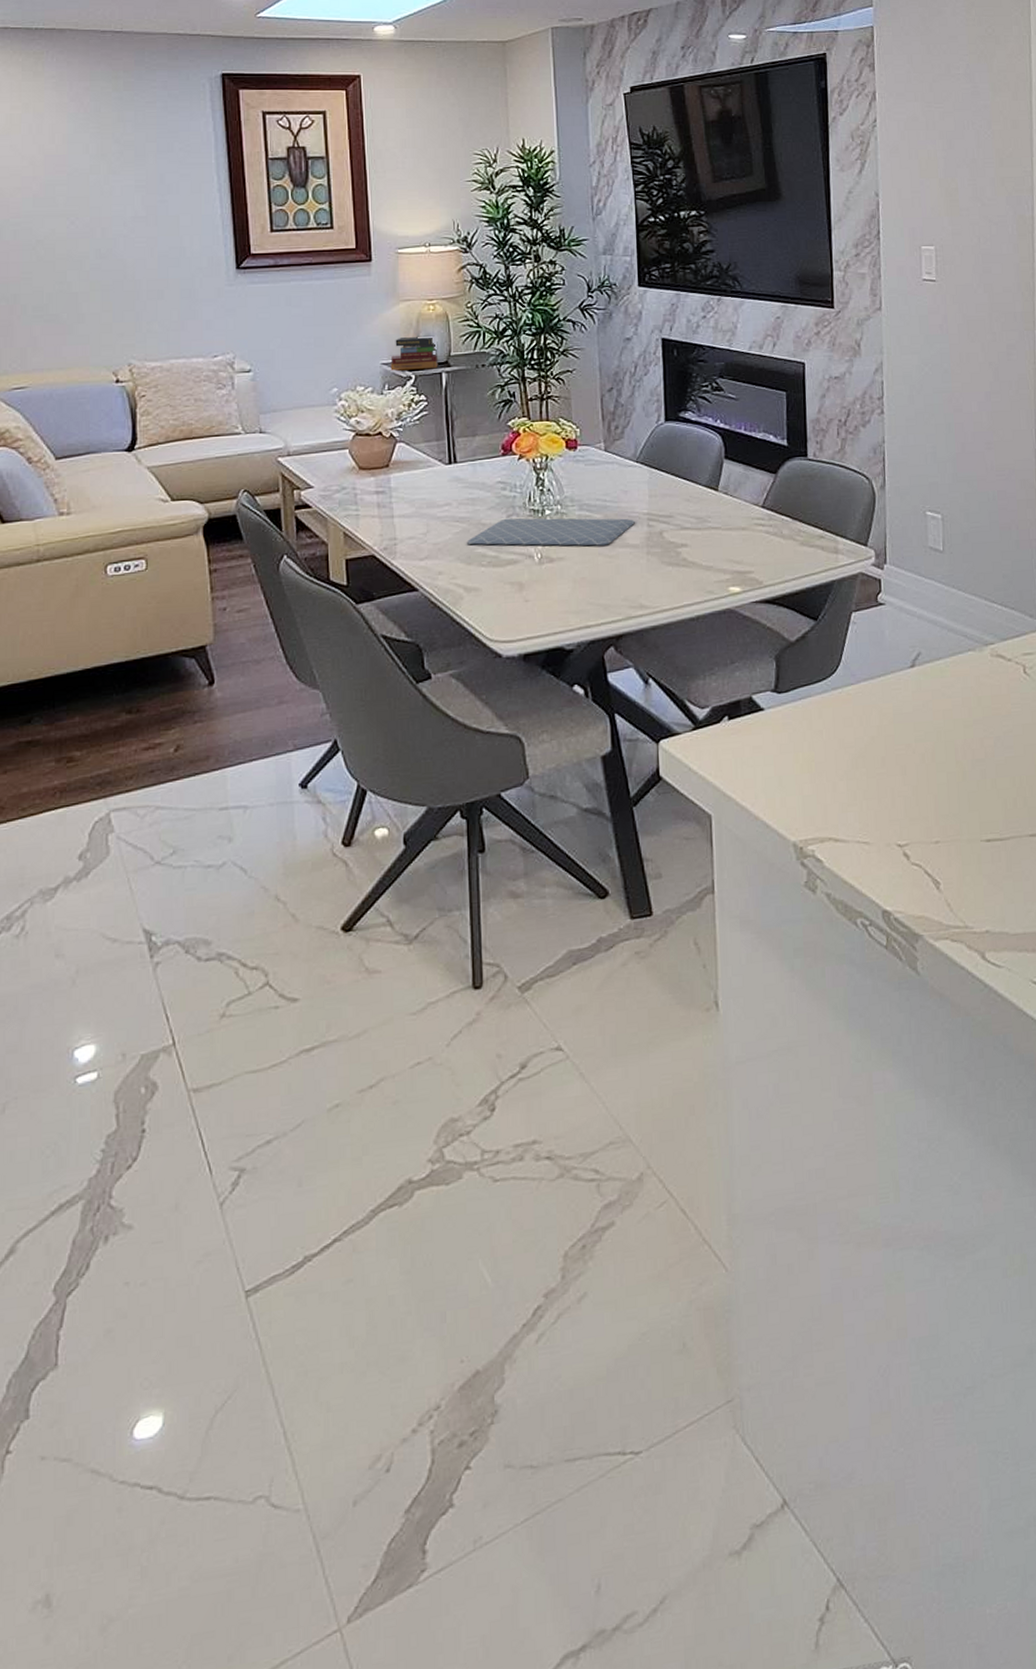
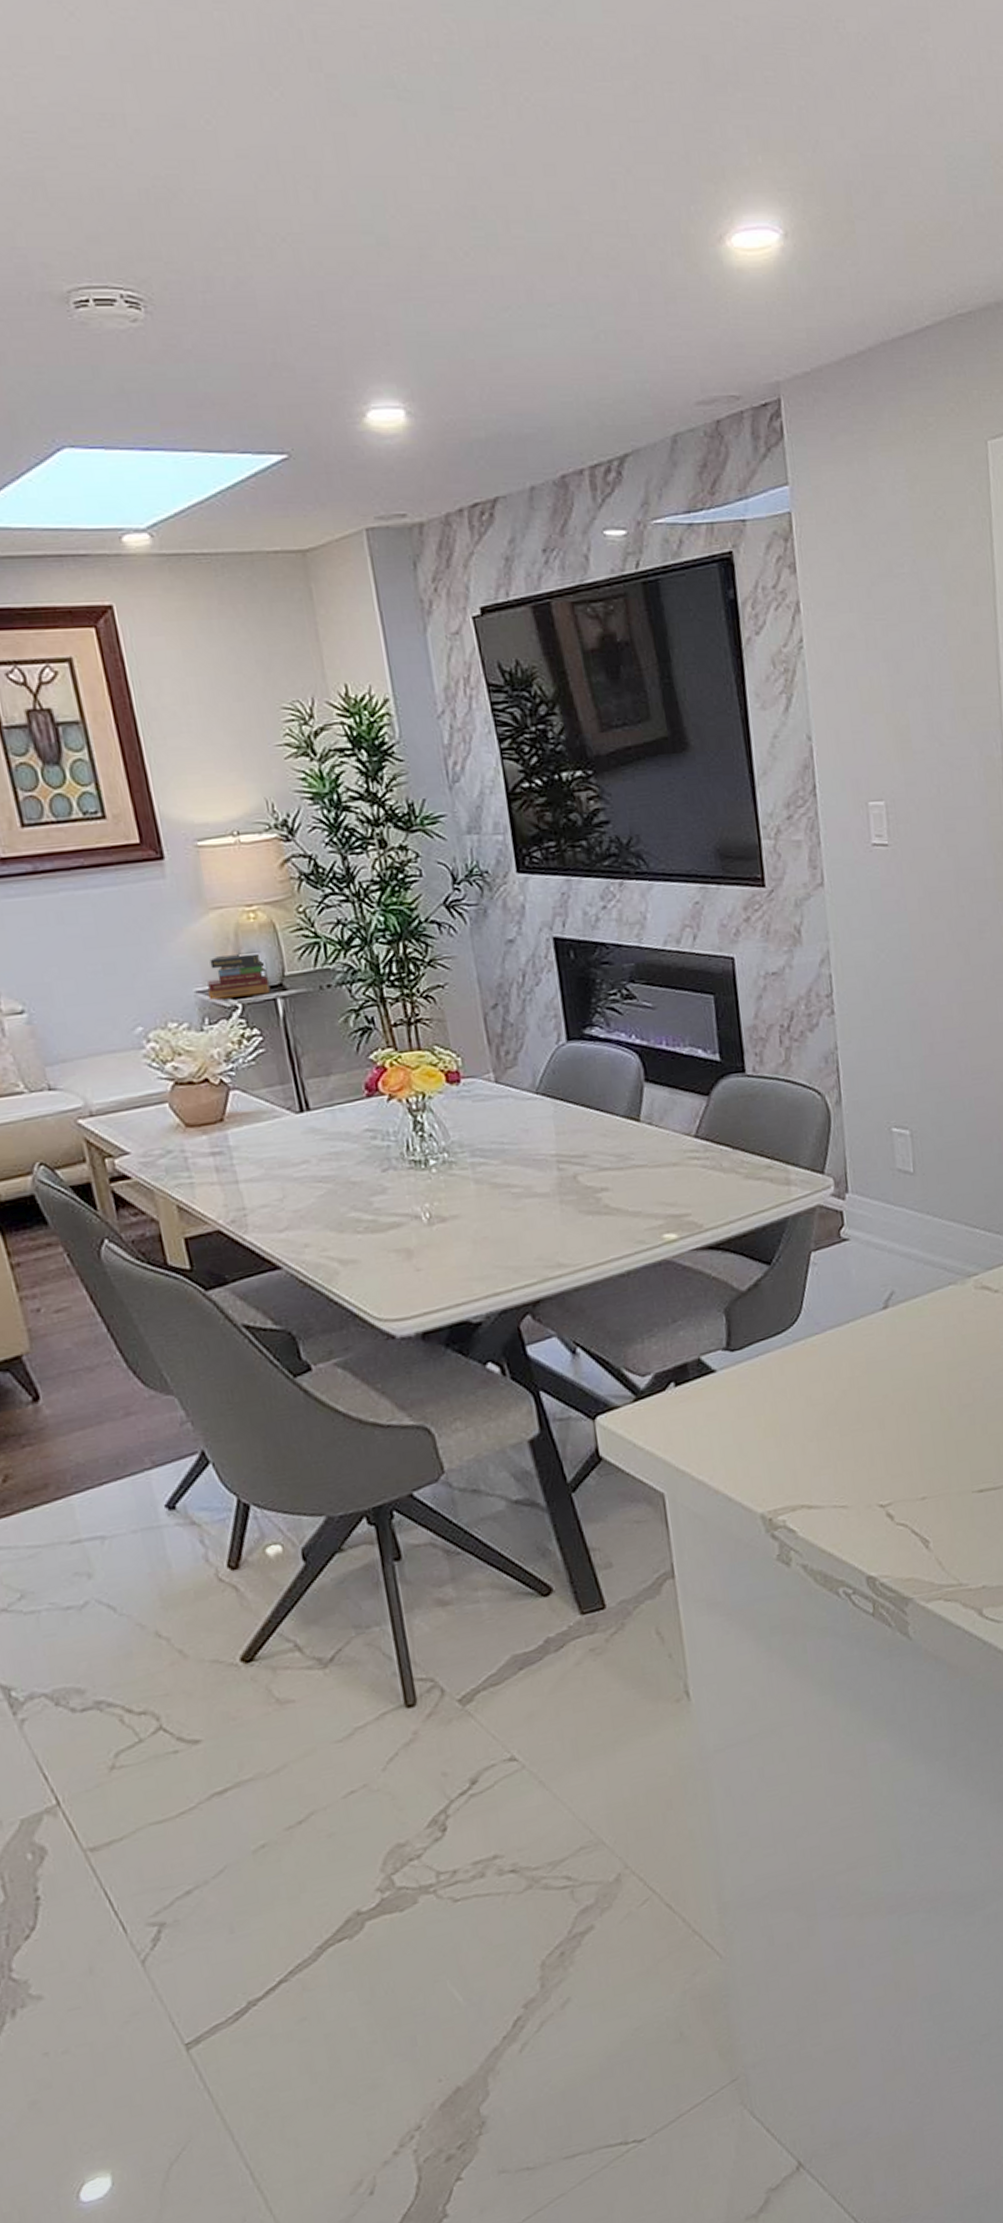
placemat: present [466,518,635,546] -> none [334,1163,542,1209]

